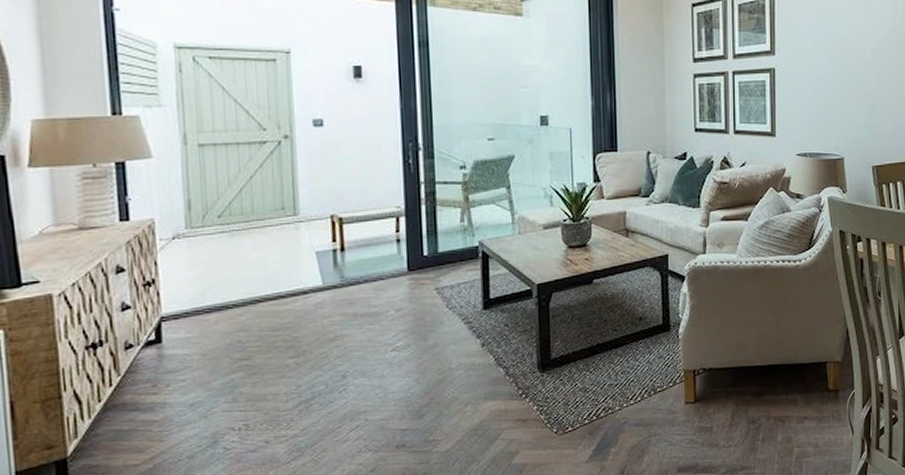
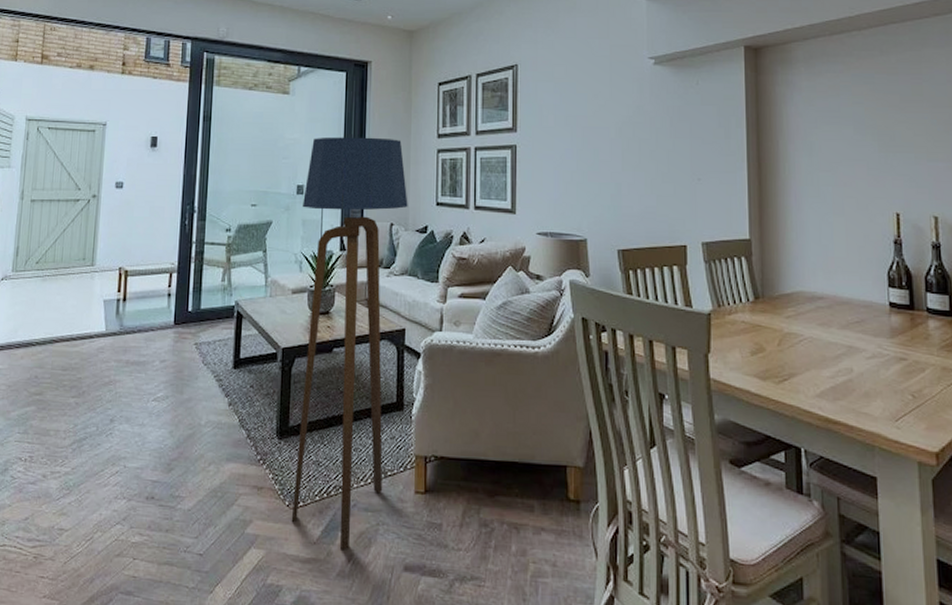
floor lamp: none [548,62,665,464] -> present [291,137,408,551]

